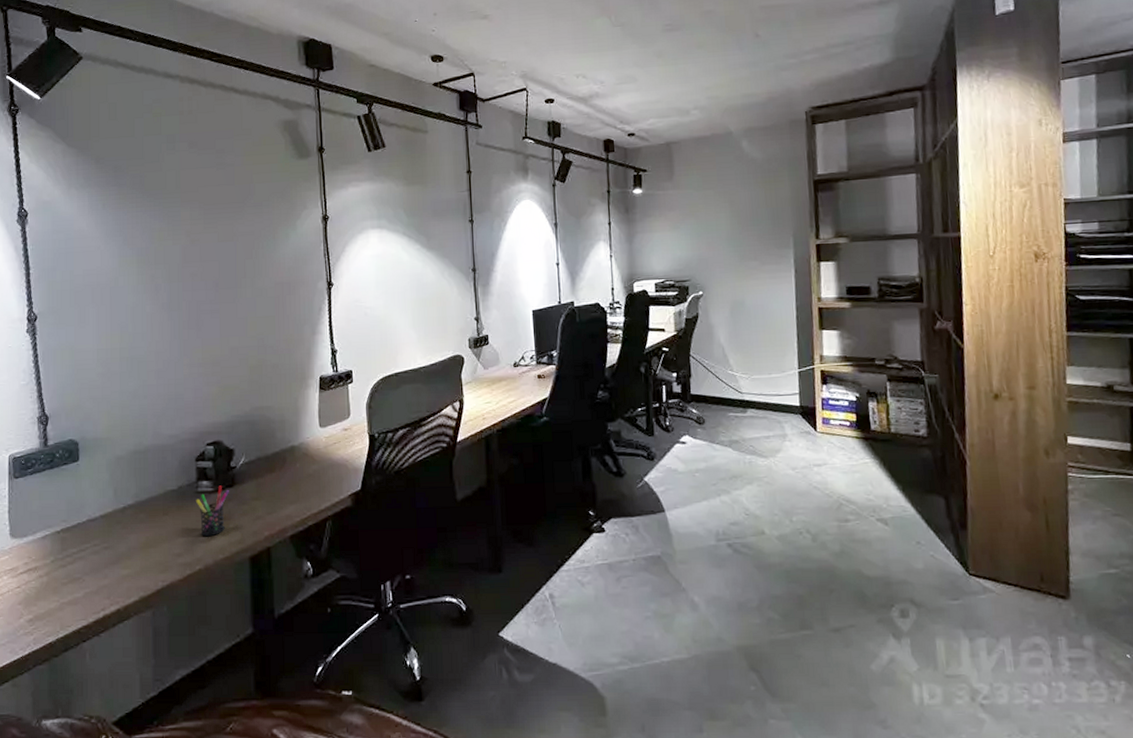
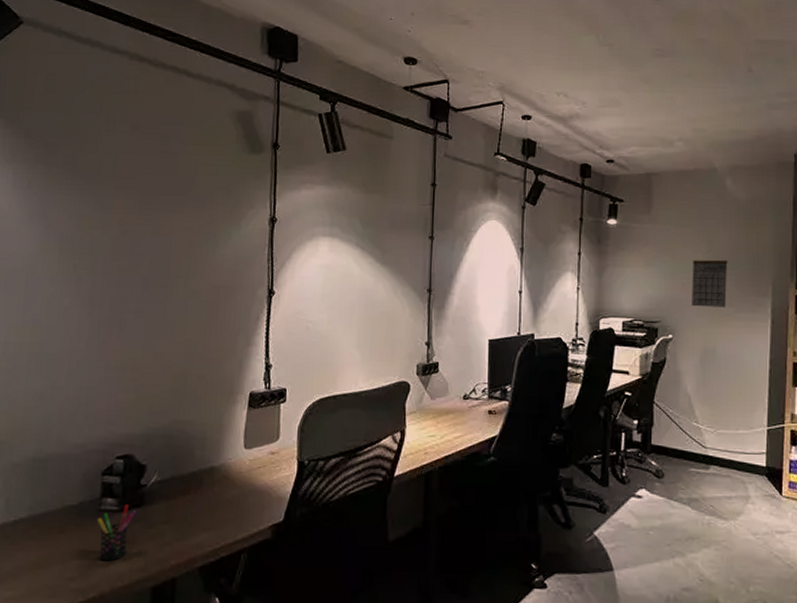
calendar: none [716,217,751,264] -> present [692,259,728,308]

